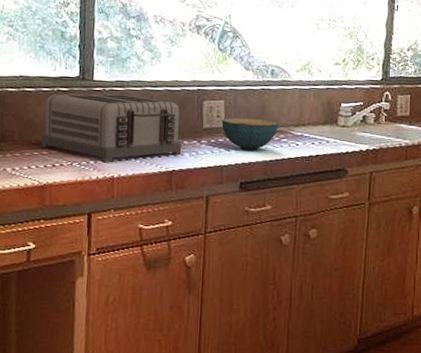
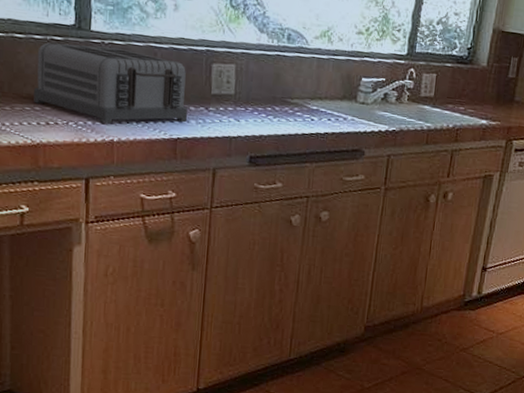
cereal bowl: present [222,117,278,151] -> none [231,84,293,123]

